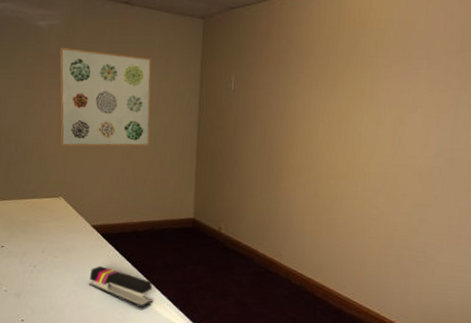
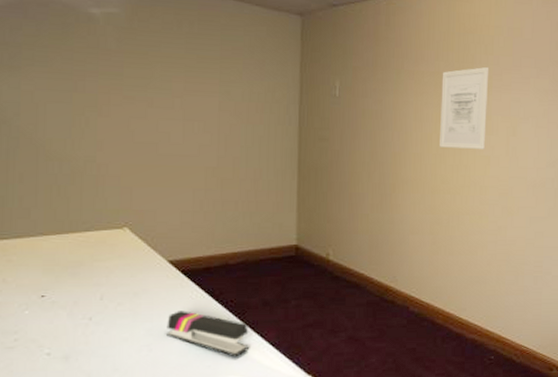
wall art: present [60,48,152,147] -> none [121,42,241,164]
wall art: none [326,59,379,138] -> present [440,66,489,149]

